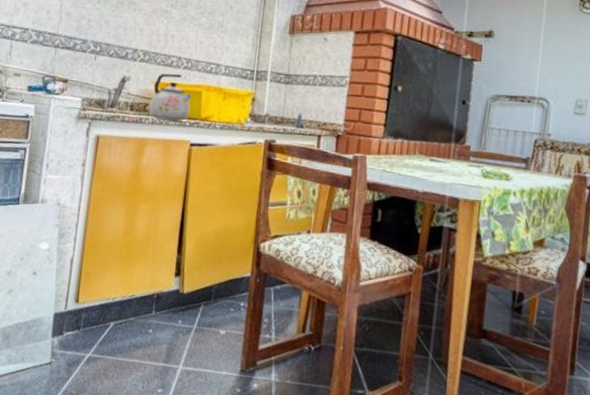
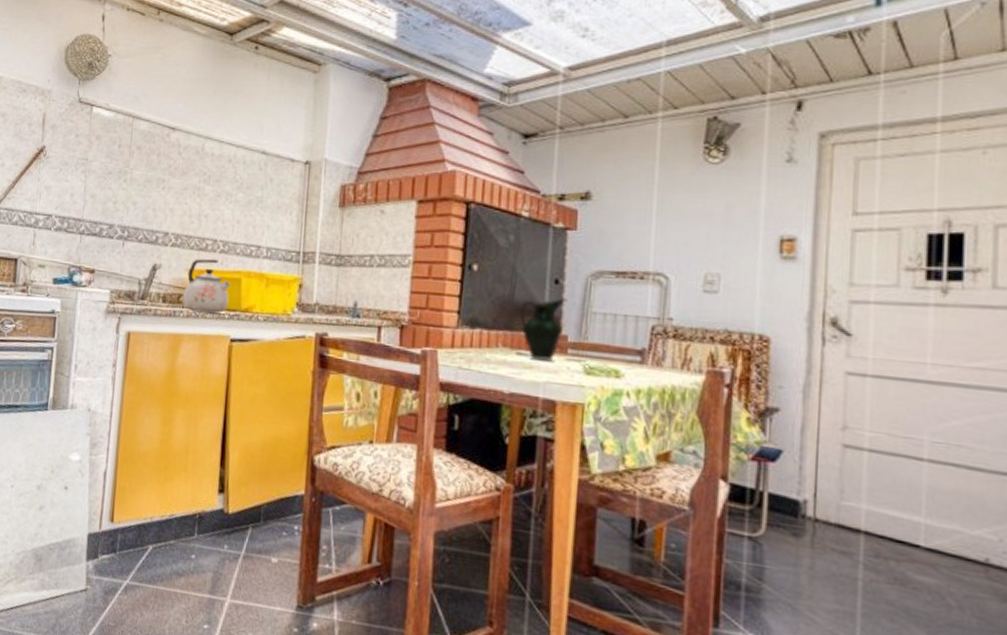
pitcher: none [433,116,472,167] -> present [519,298,568,361]

